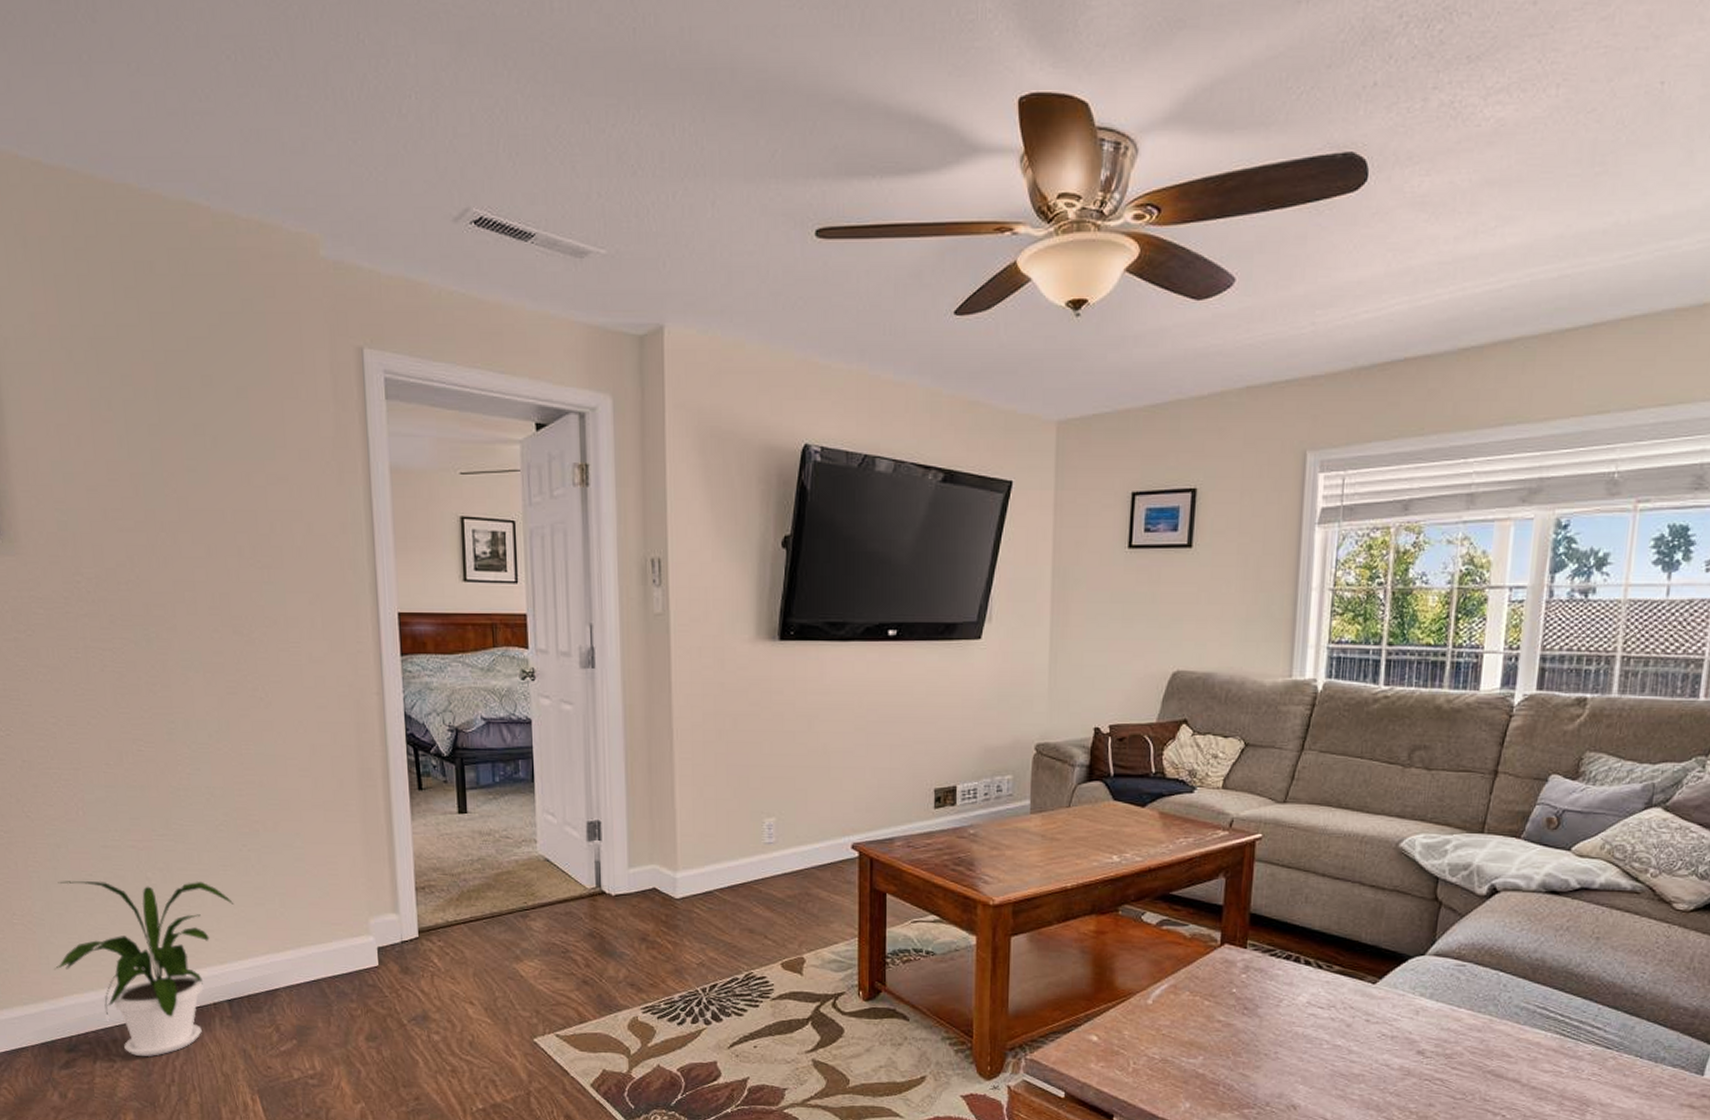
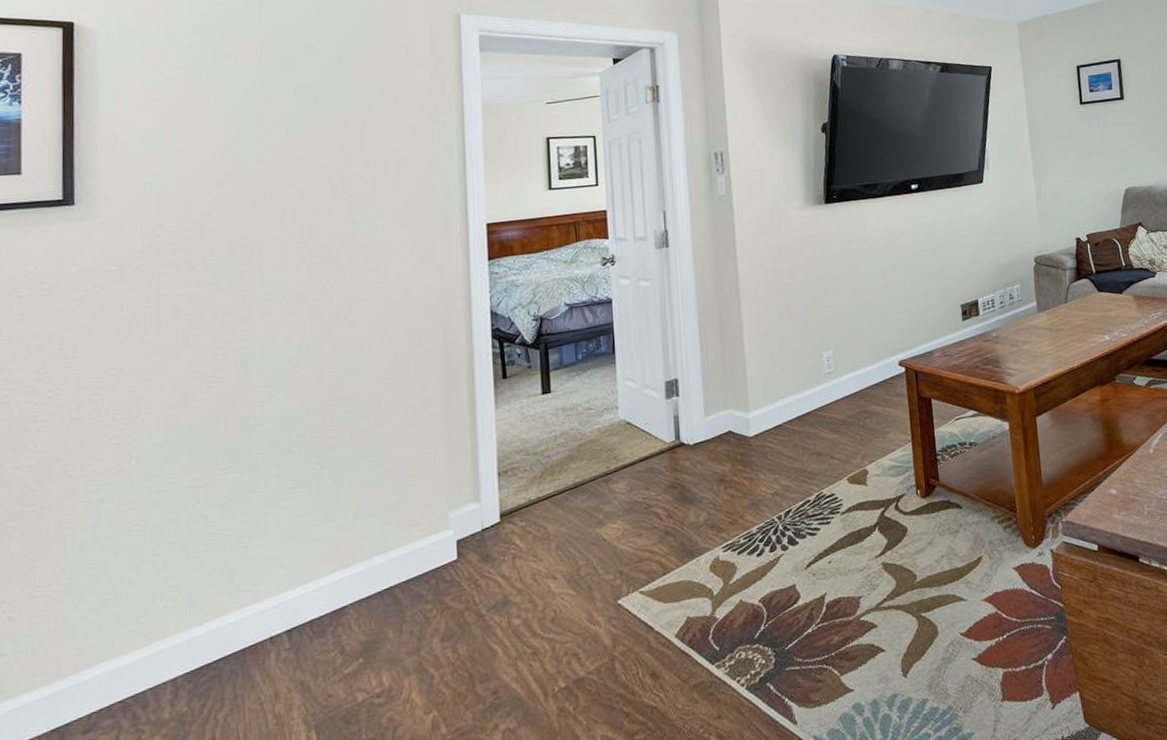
house plant: present [54,881,234,1056] -> none [79,509,302,719]

